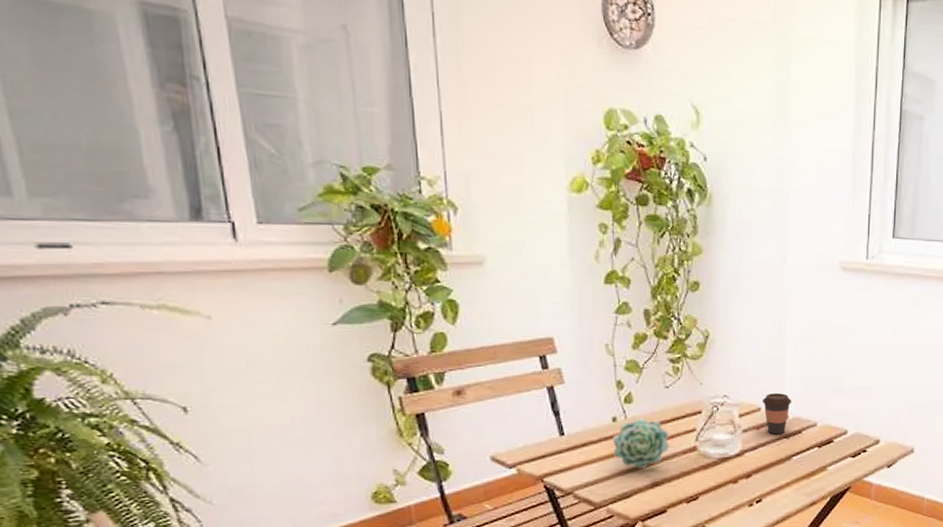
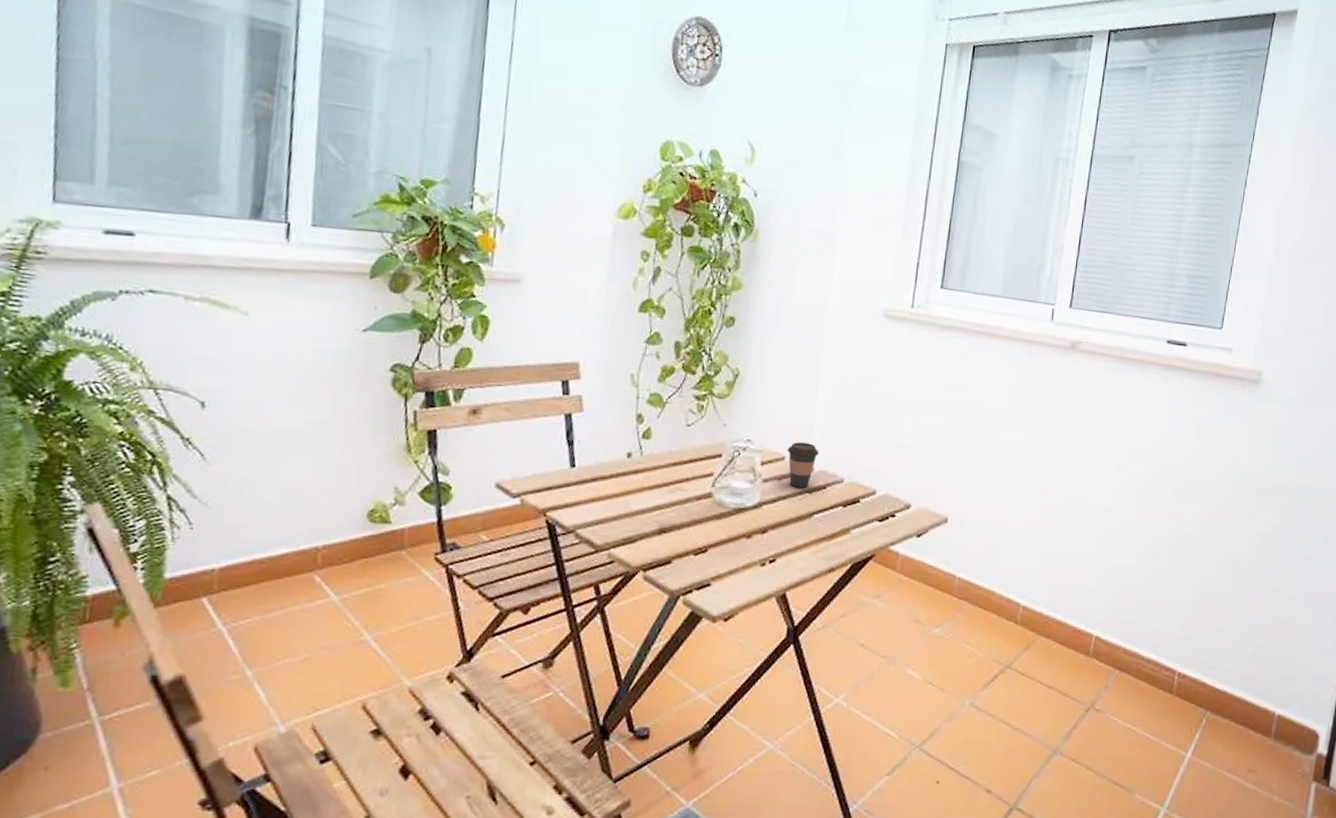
succulent plant: present [611,417,670,468] -> none [623,455,685,511]

